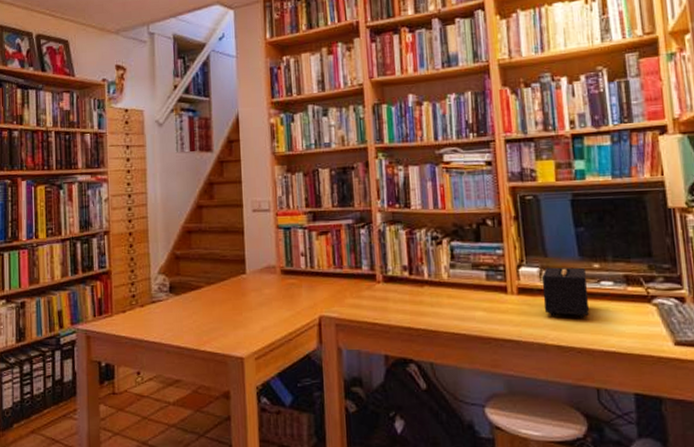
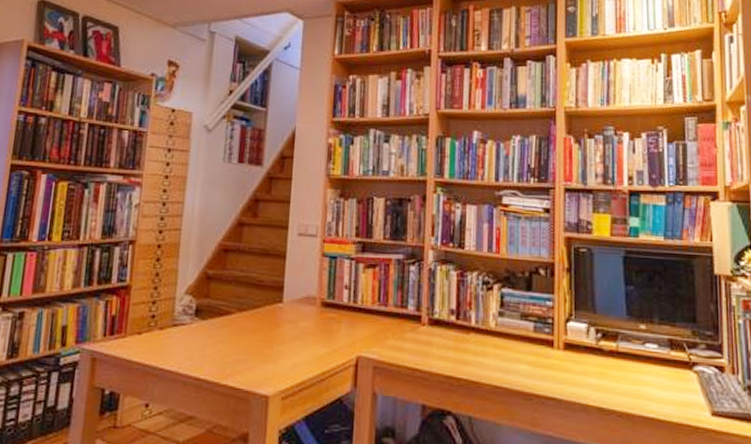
speaker: present [541,267,589,318] -> none [588,324,633,381]

